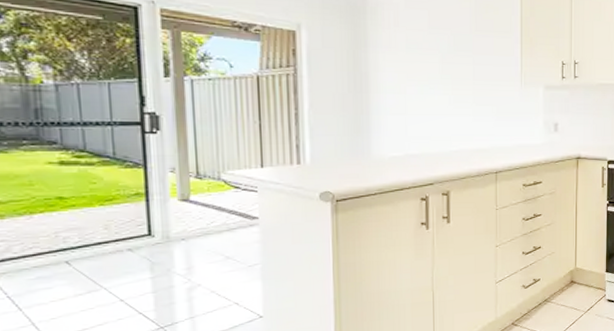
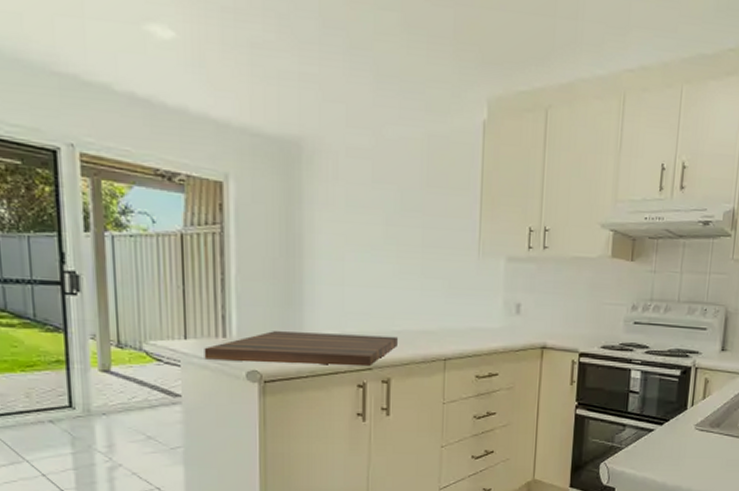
cutting board: none [279,155,455,184] -> present [204,331,398,367]

